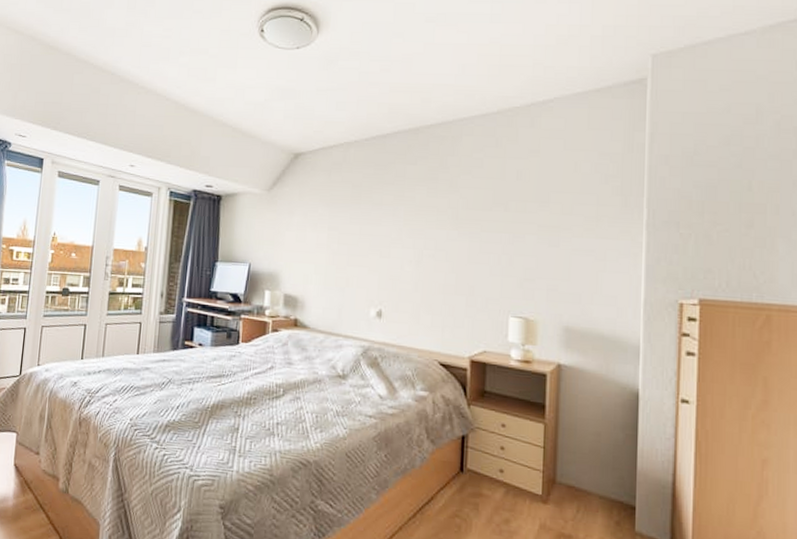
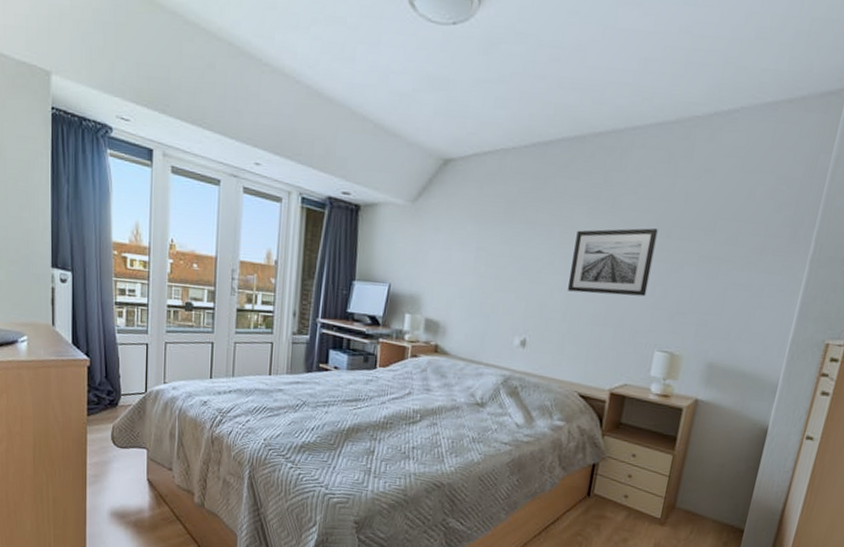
wall art: none [417,203,496,265] -> present [568,228,658,297]

